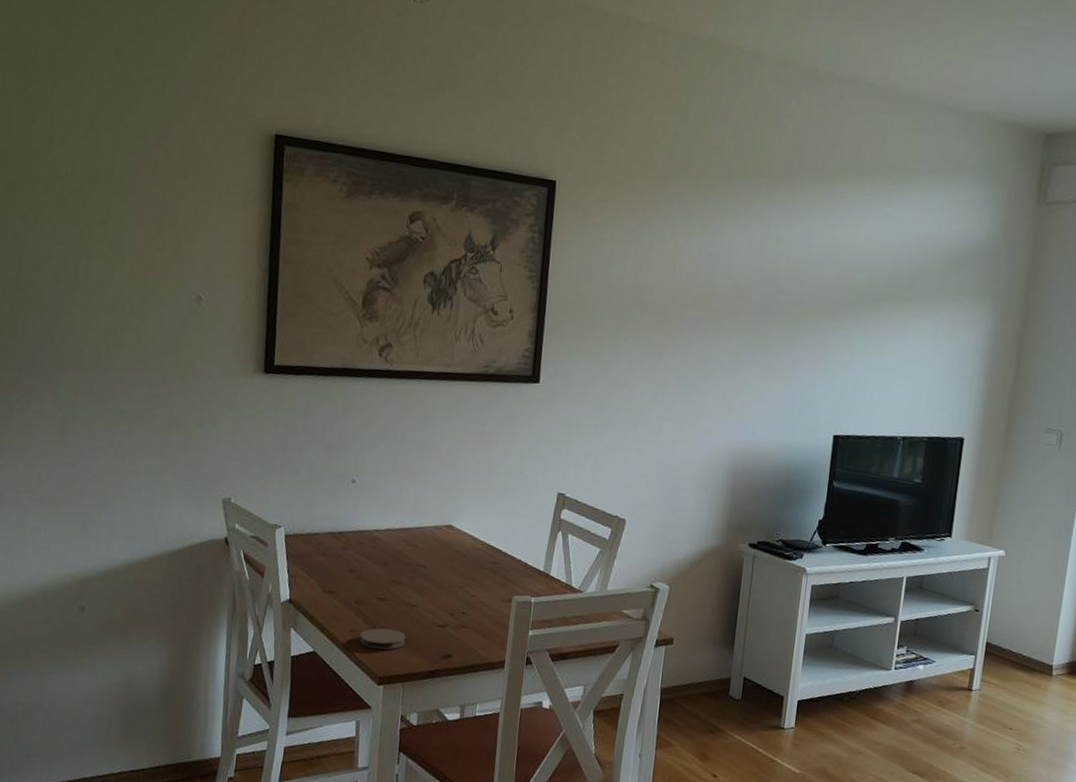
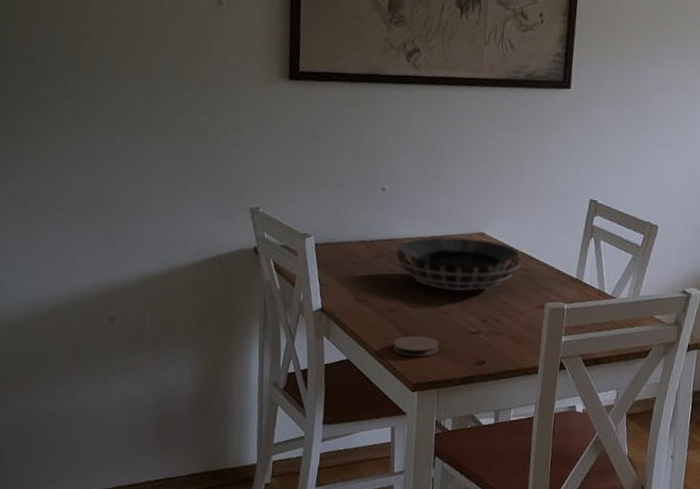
decorative bowl: none [364,529,489,584] -> present [396,237,522,291]

